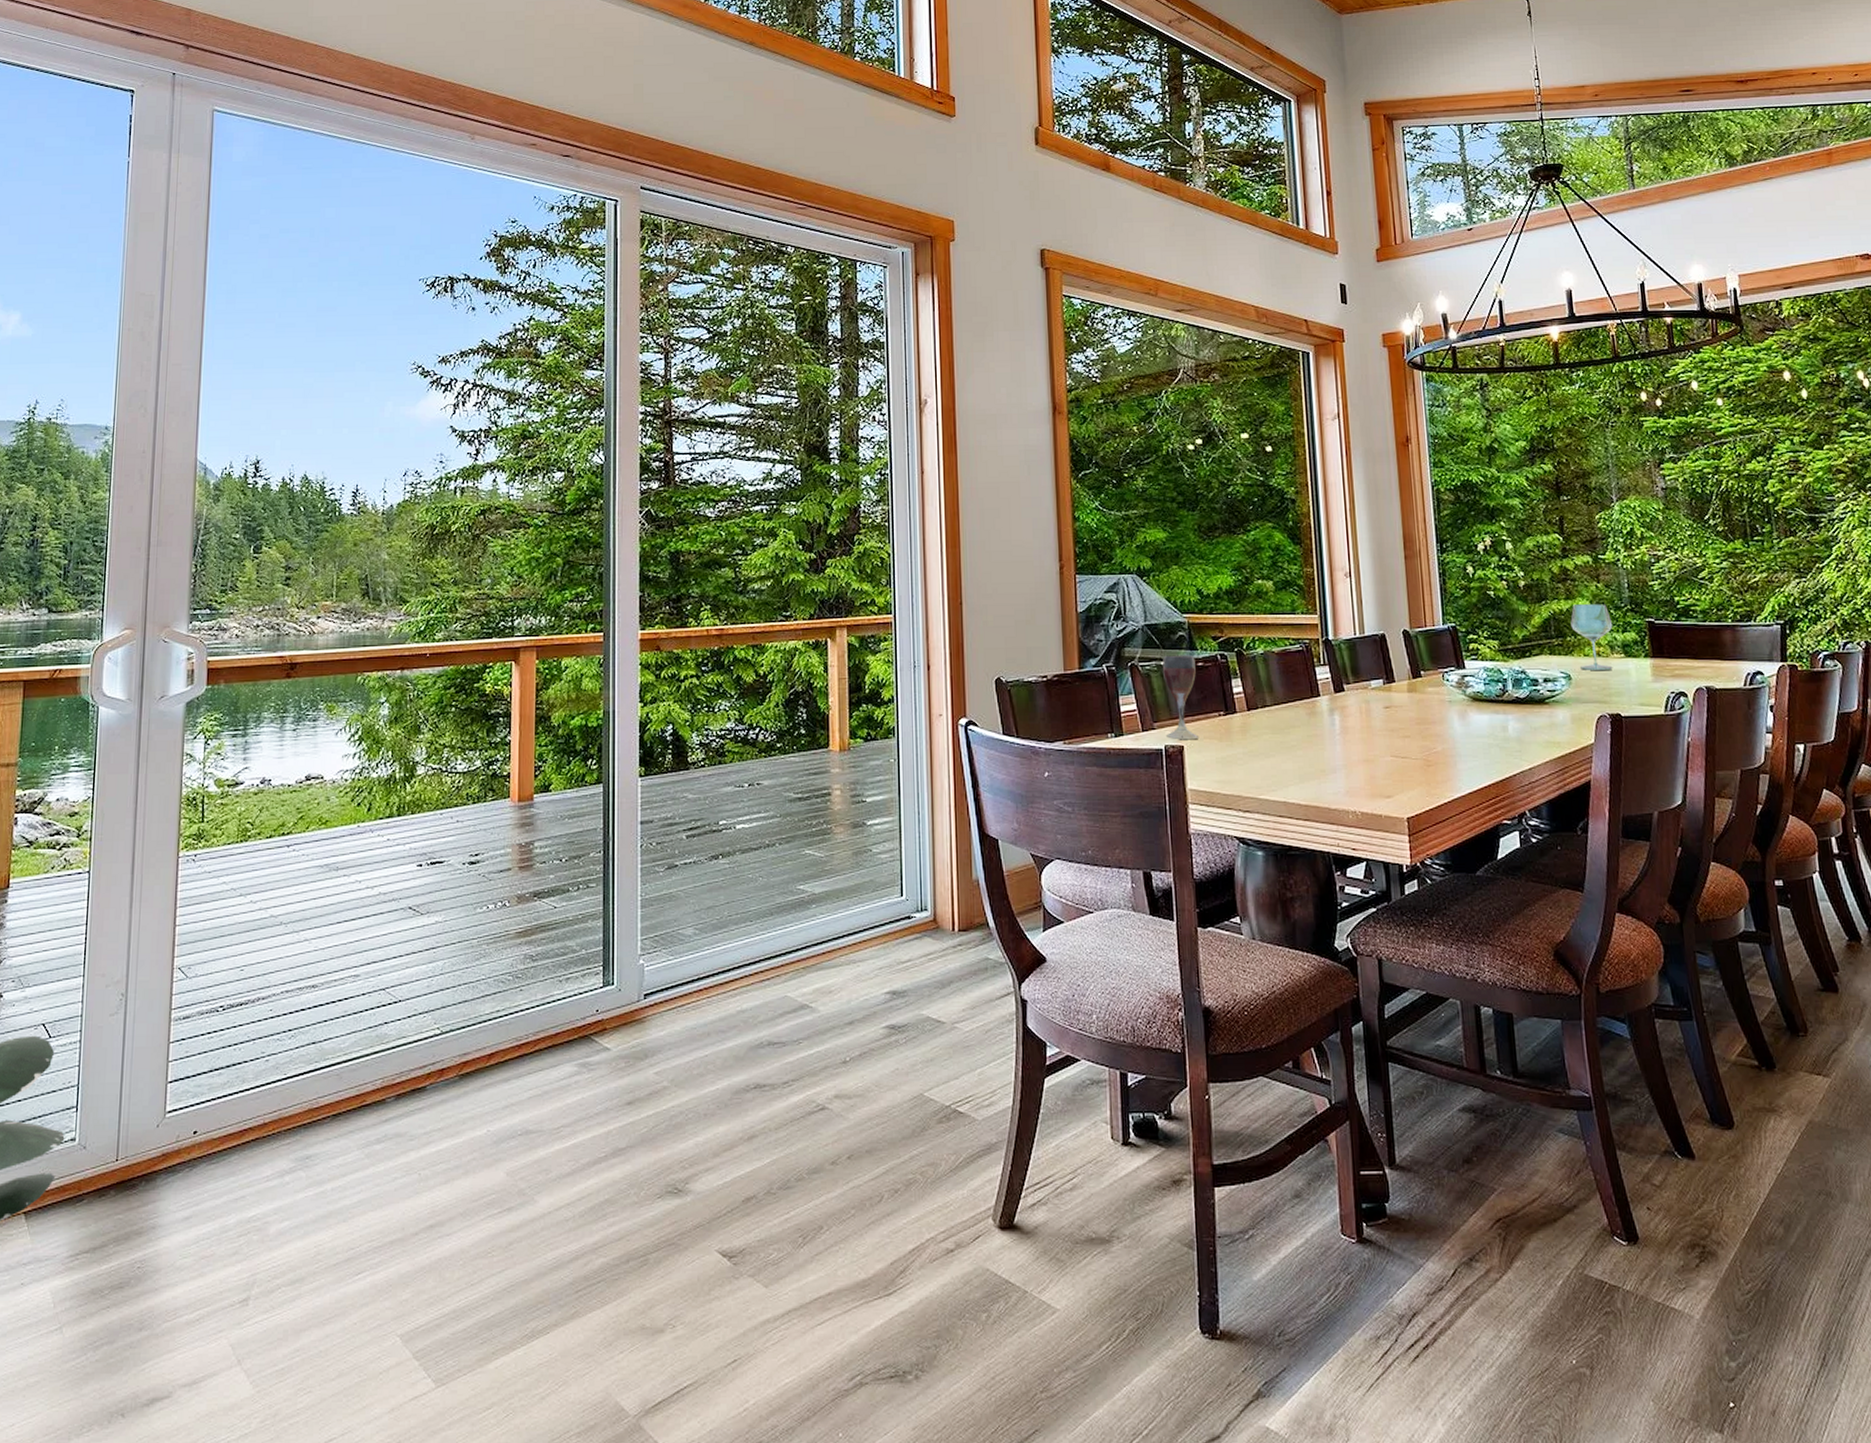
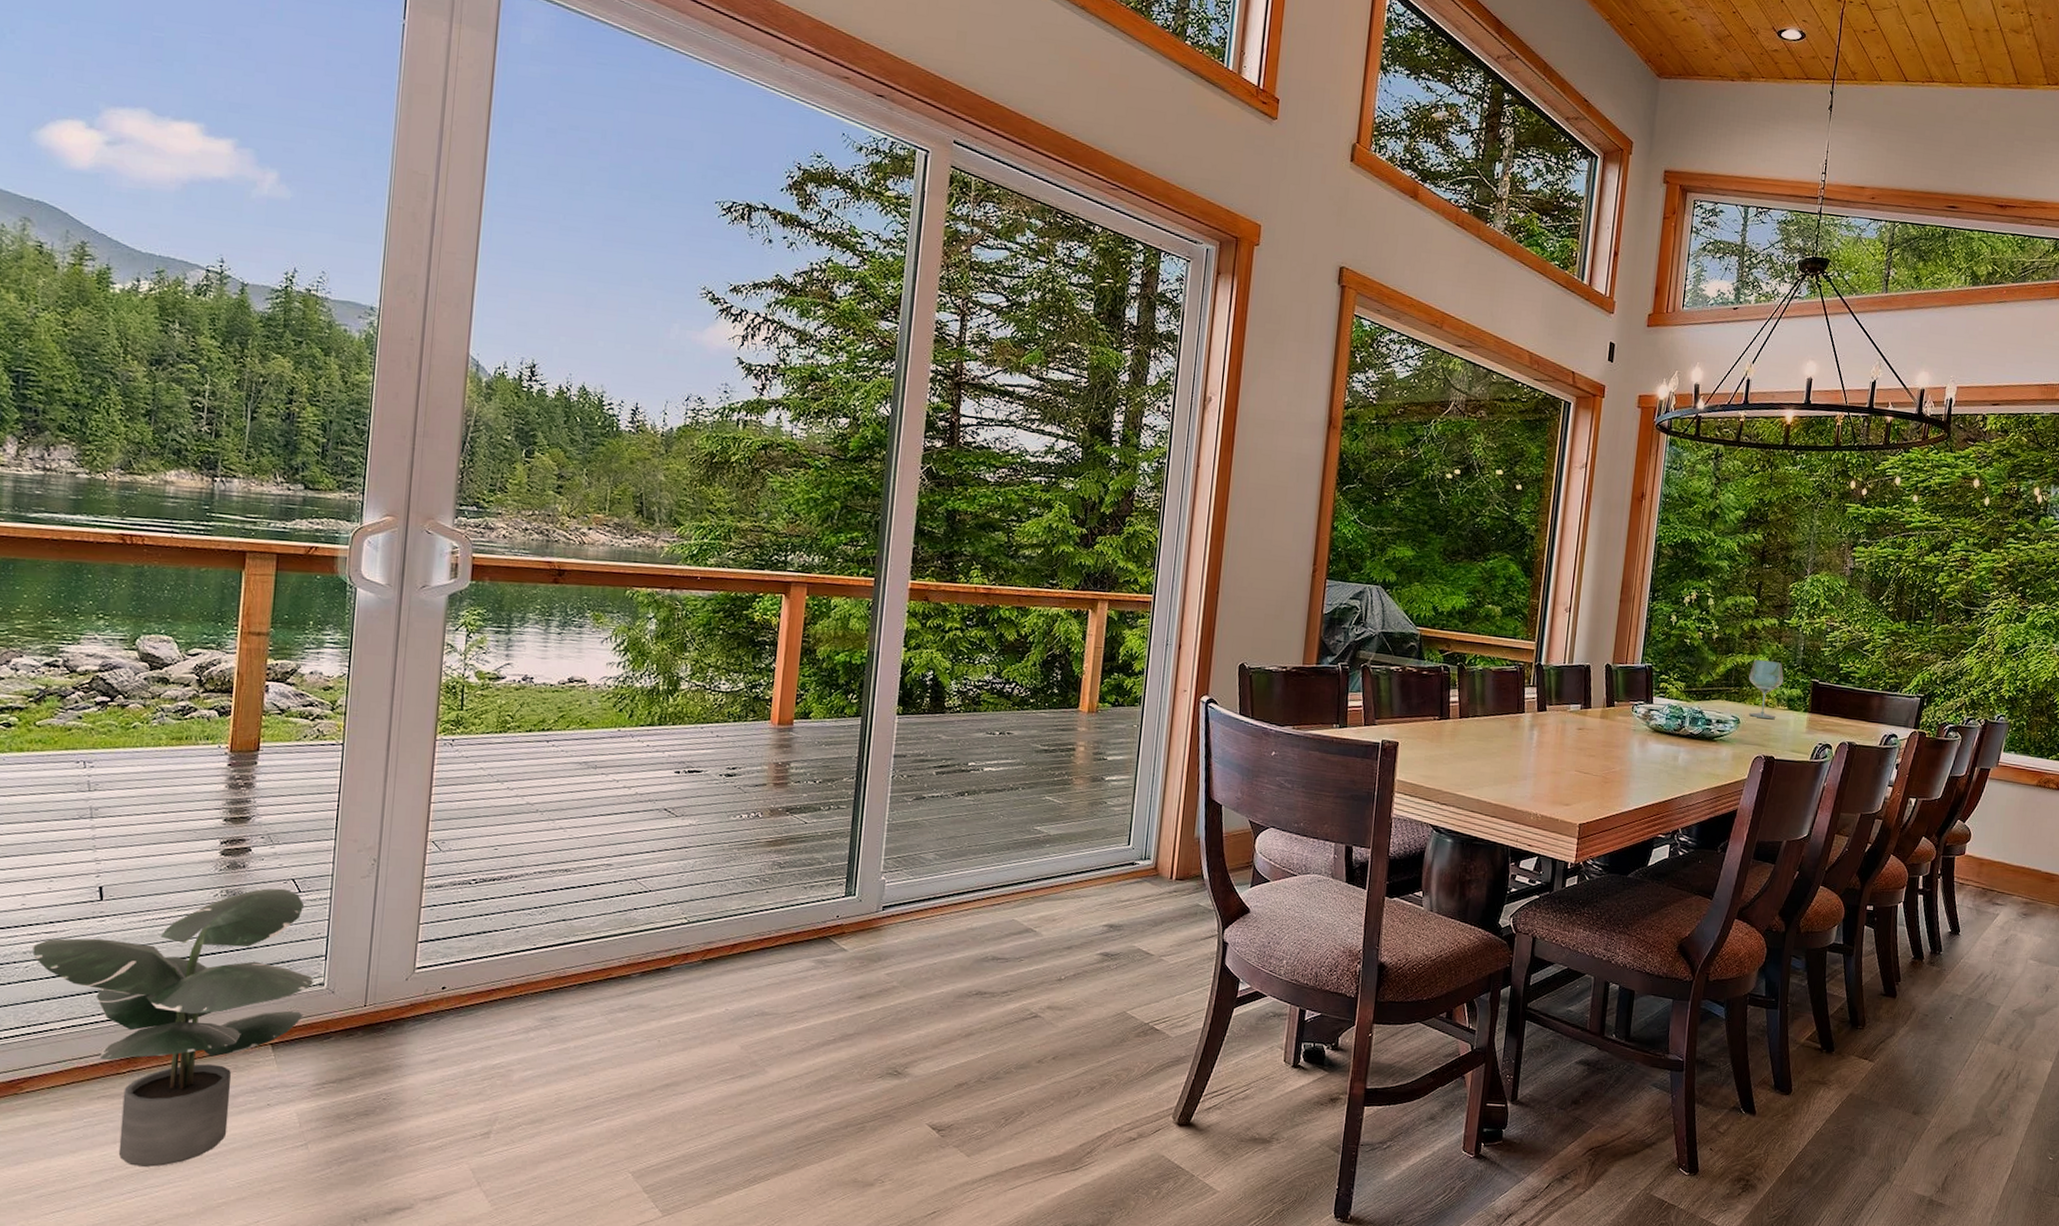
cup: present [1163,655,1198,740] -> none [1385,661,1421,738]

